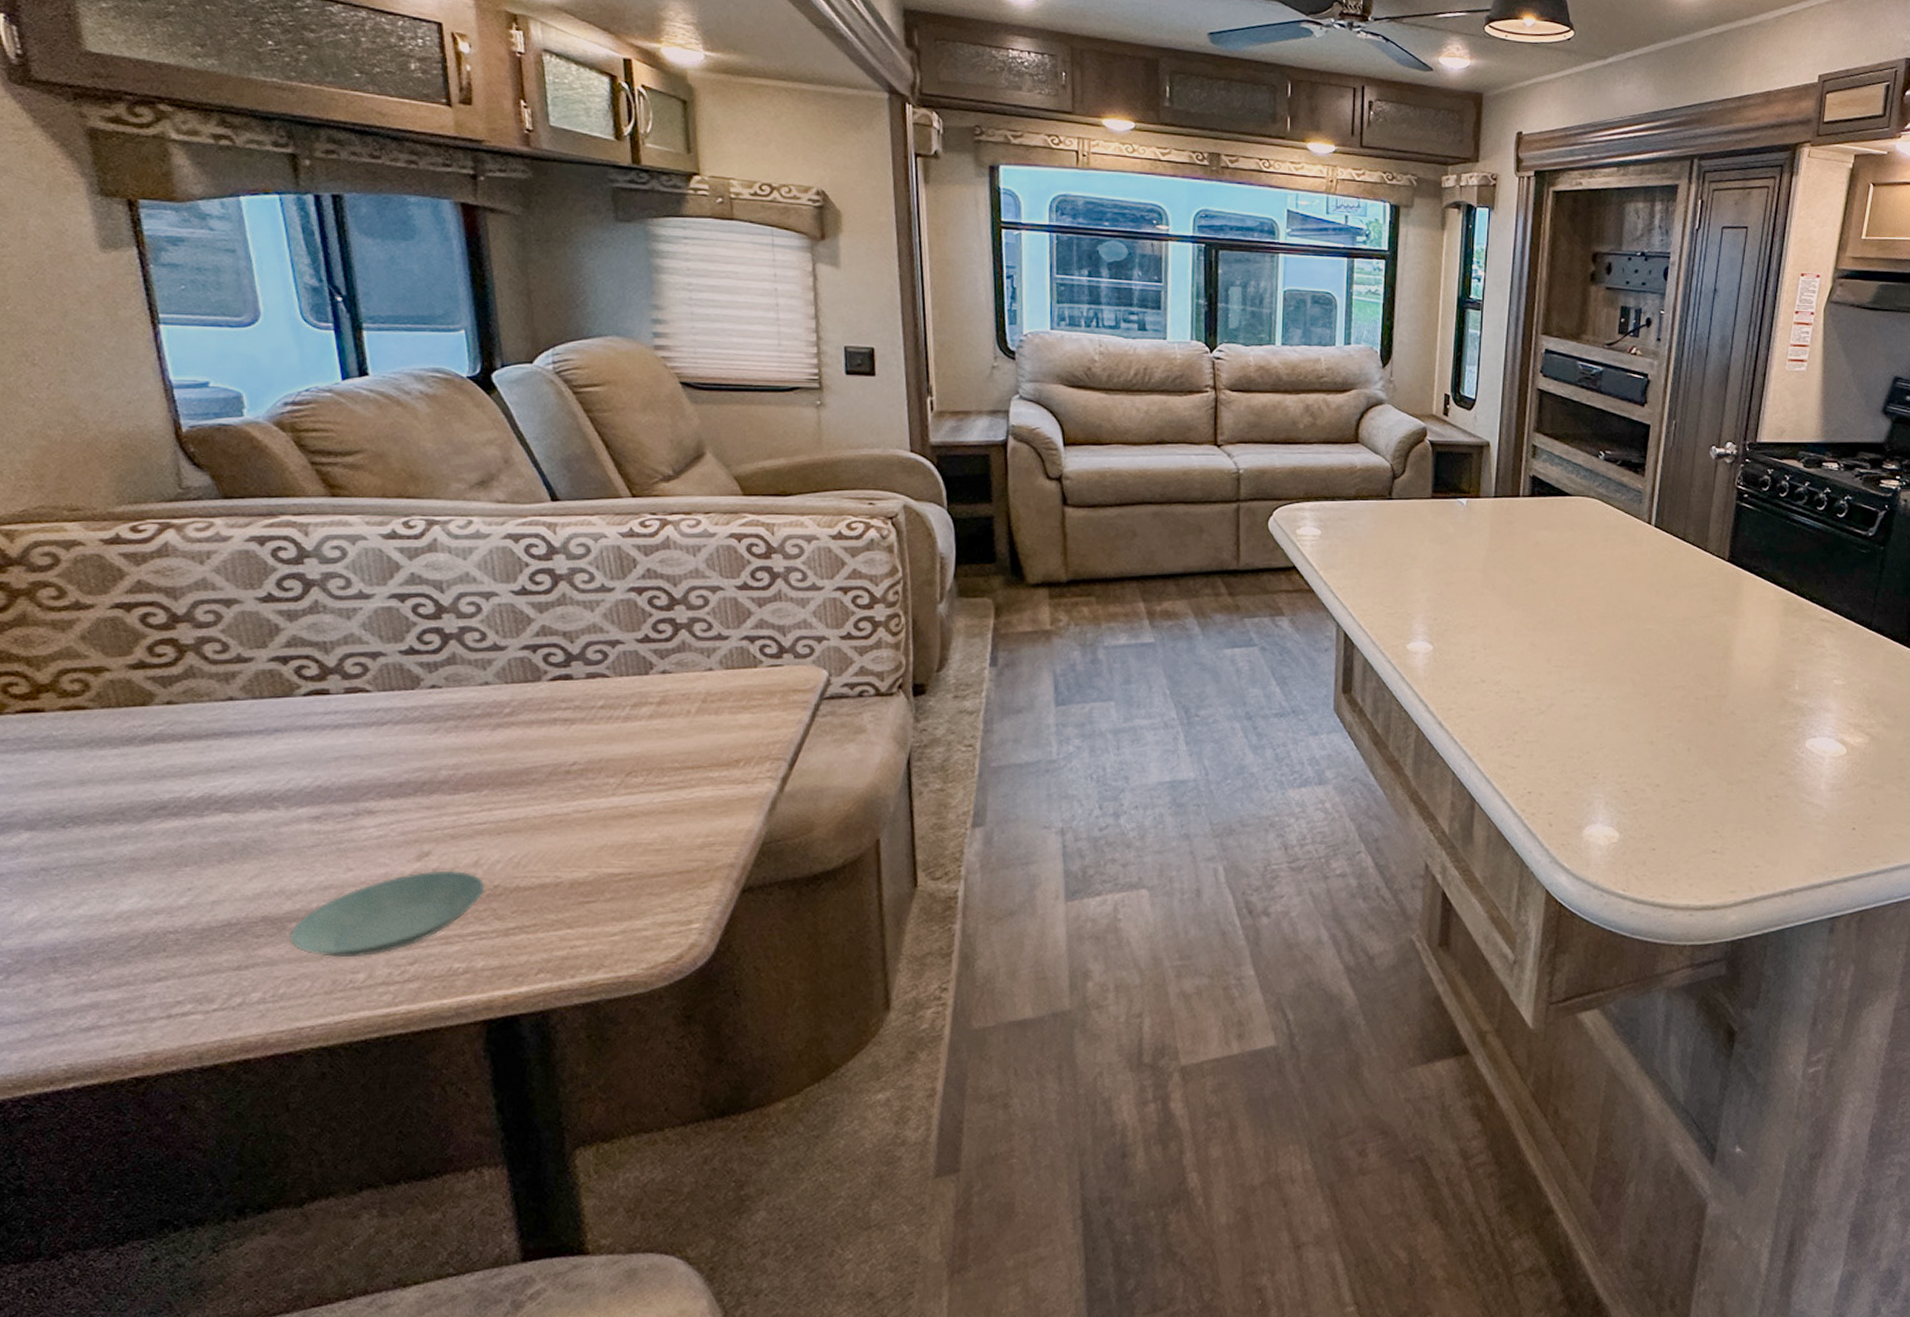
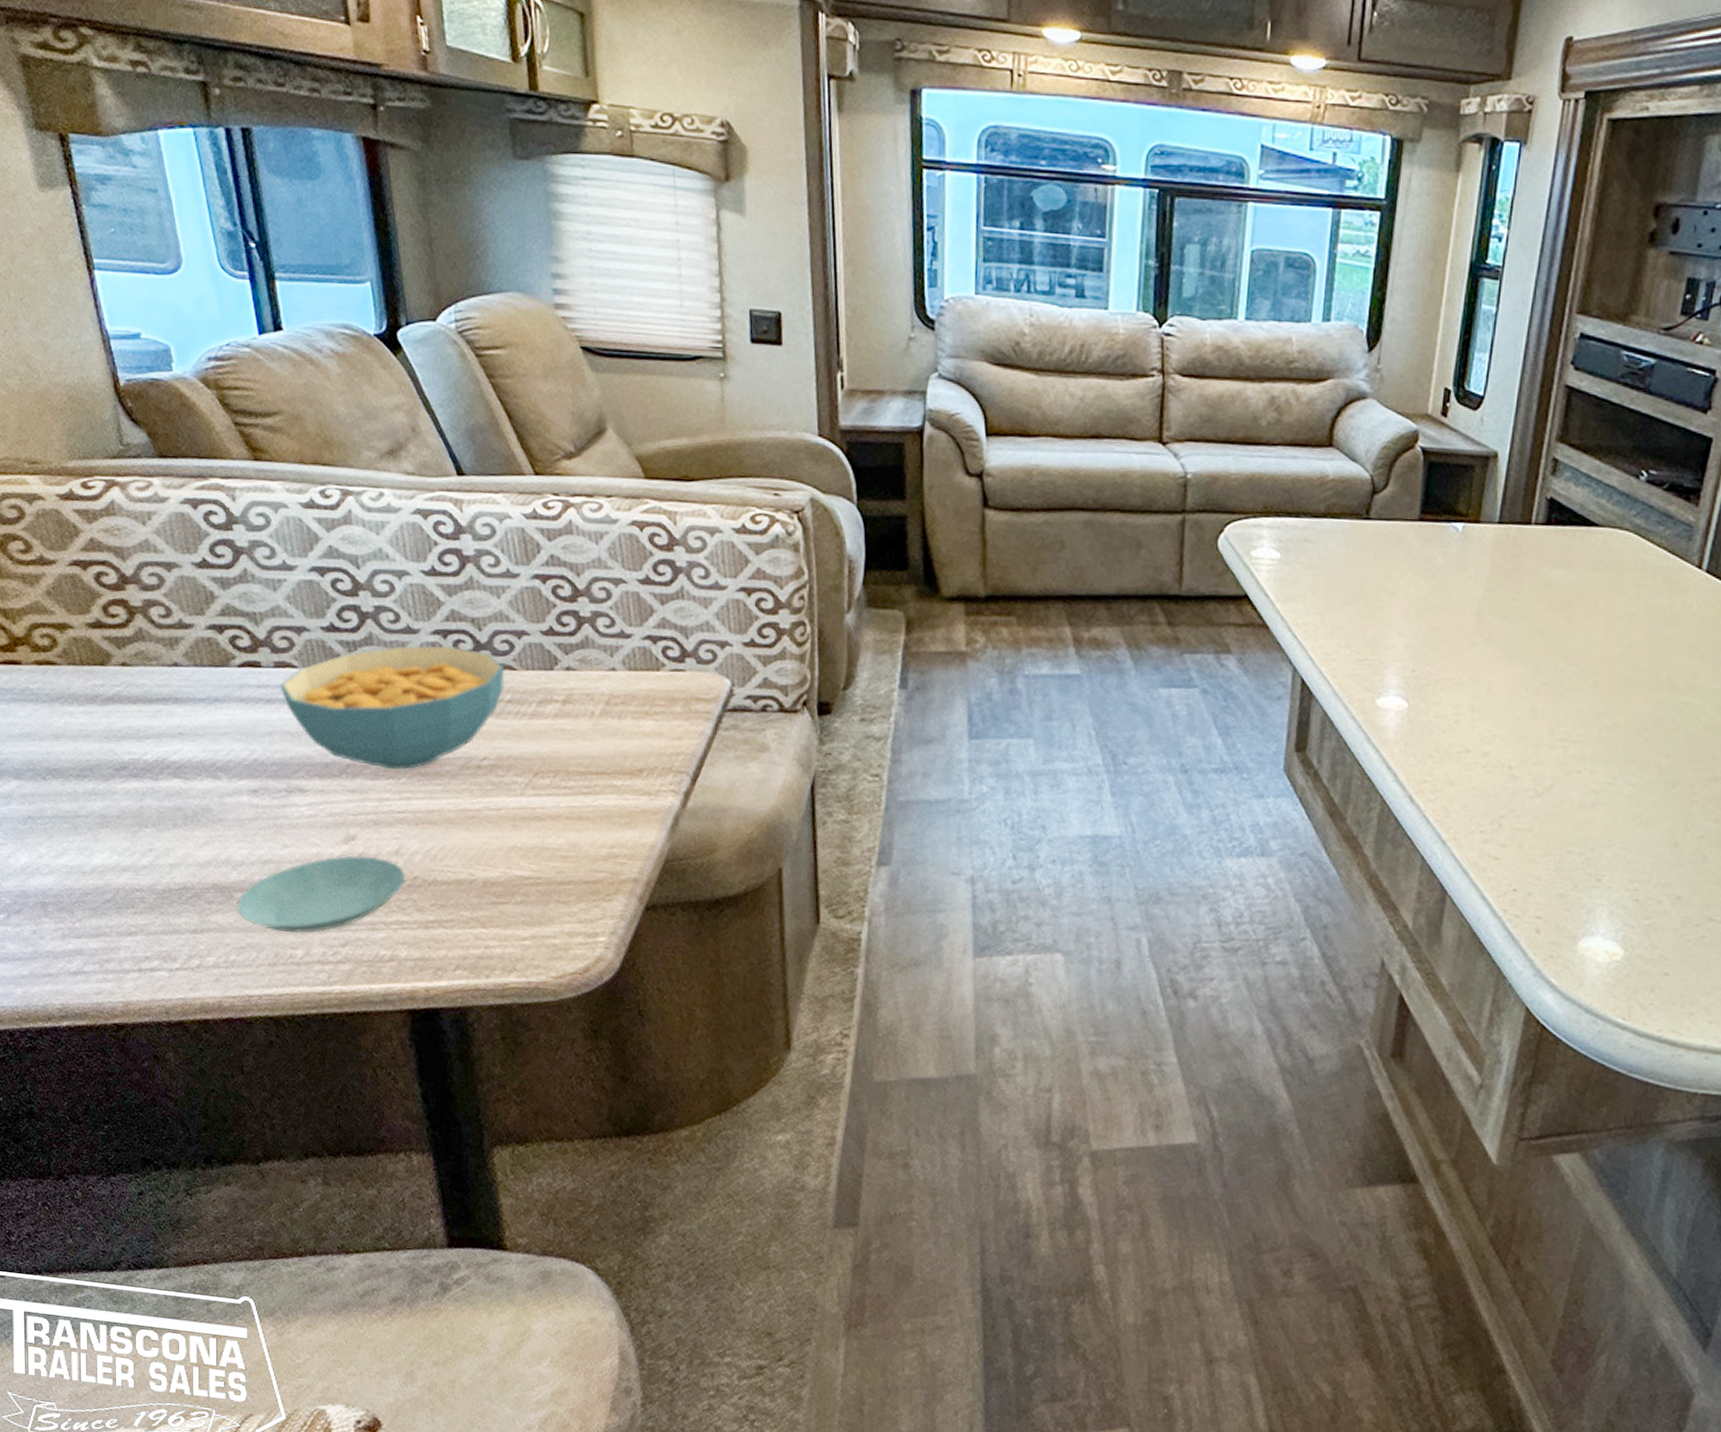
cereal bowl: none [350,659,598,783] -> present [280,645,505,771]

